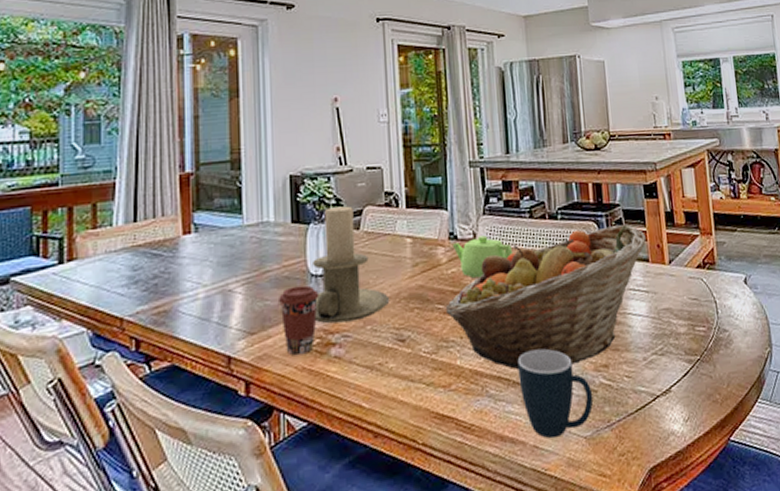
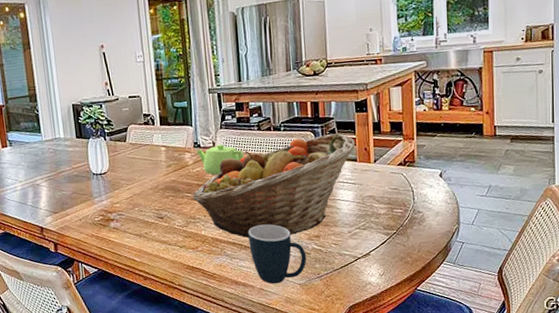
coffee cup: present [279,285,319,356] -> none [71,181,100,227]
candle holder: present [313,206,390,324] -> none [94,125,151,206]

